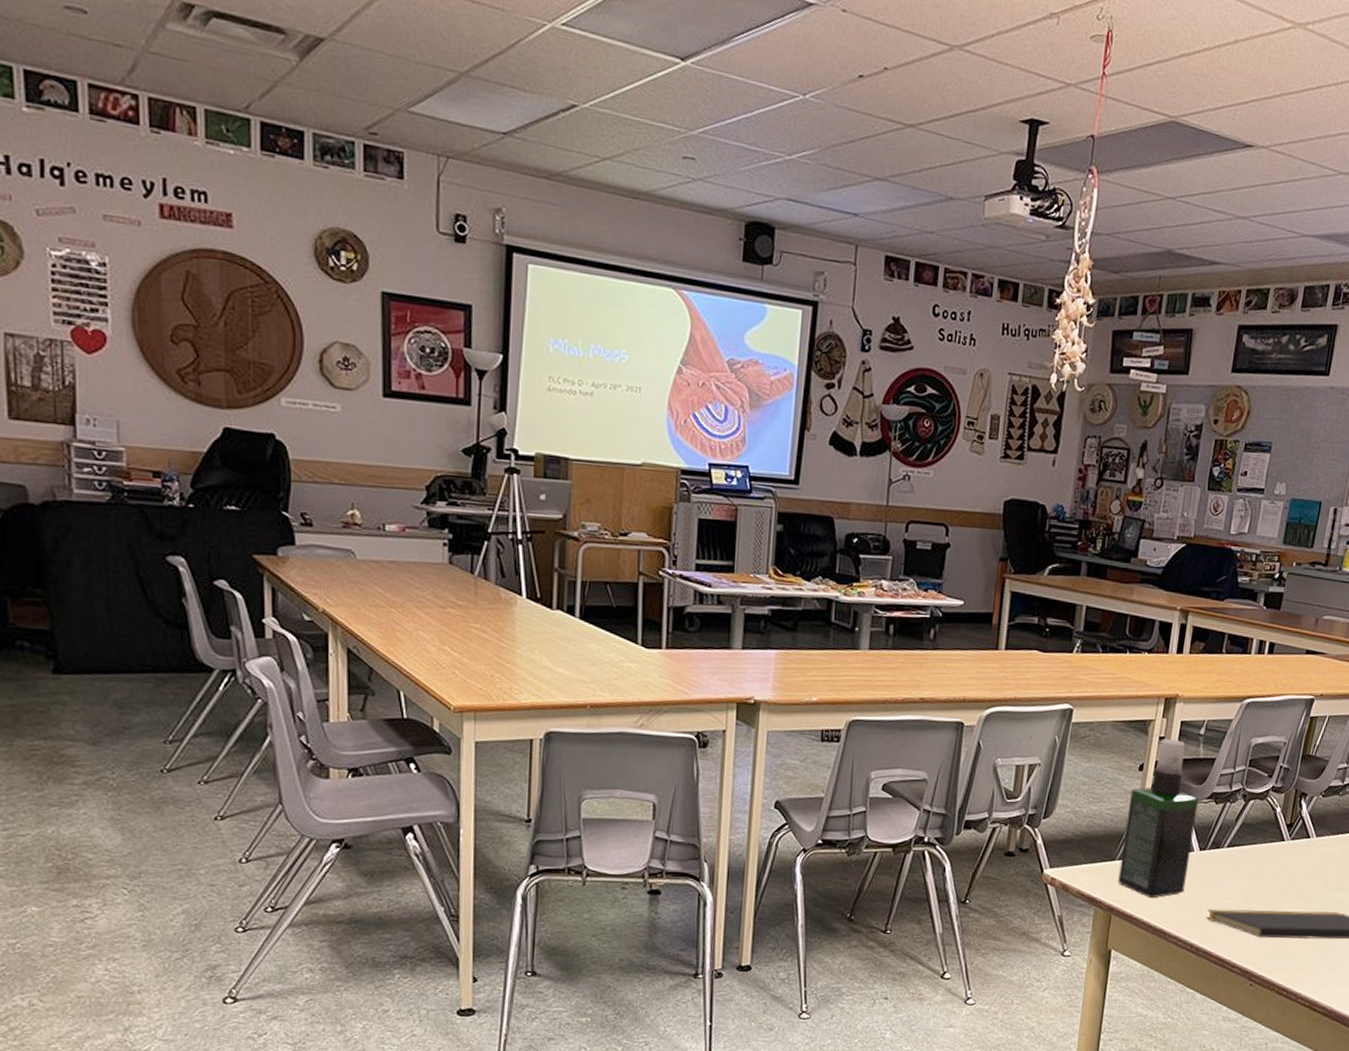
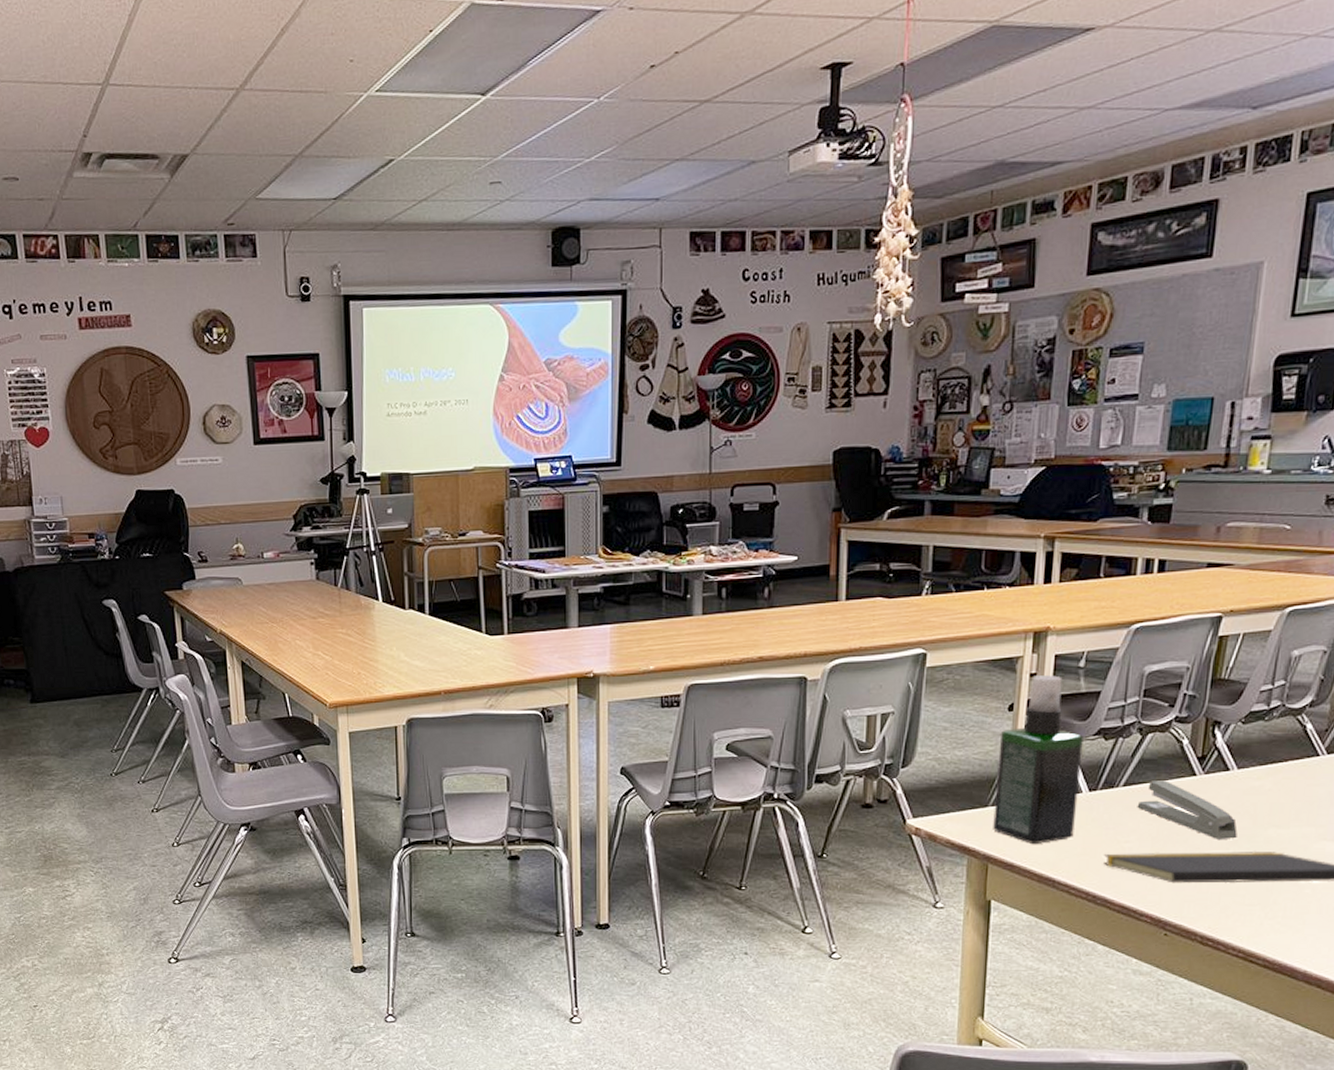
stapler: none [1237,843,1312,900] -> present [1137,780,1238,839]

